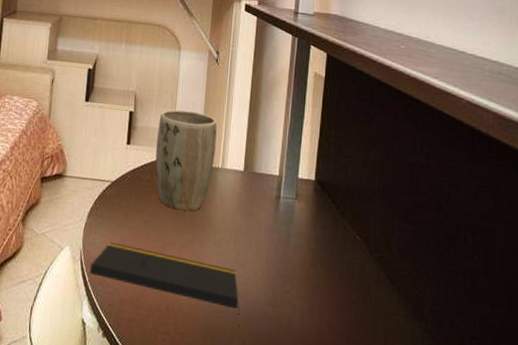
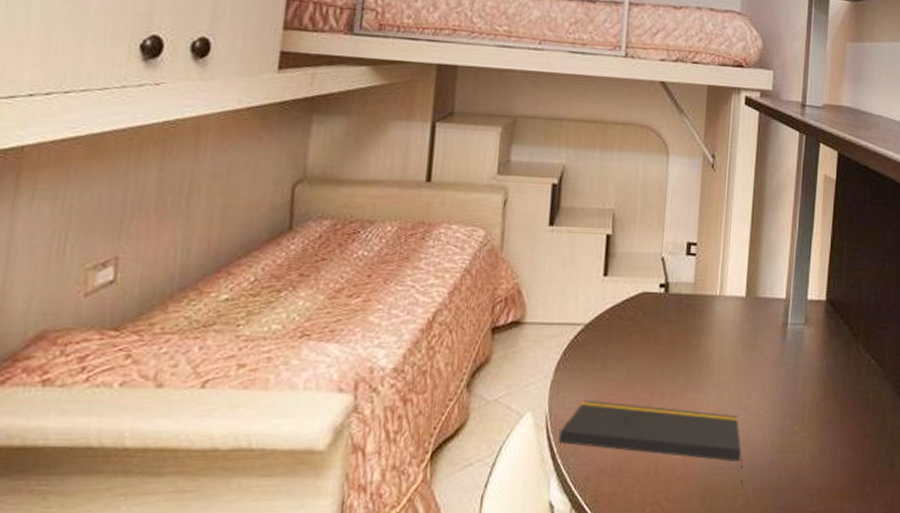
plant pot: present [155,109,217,211] -> none [639,228,714,352]

